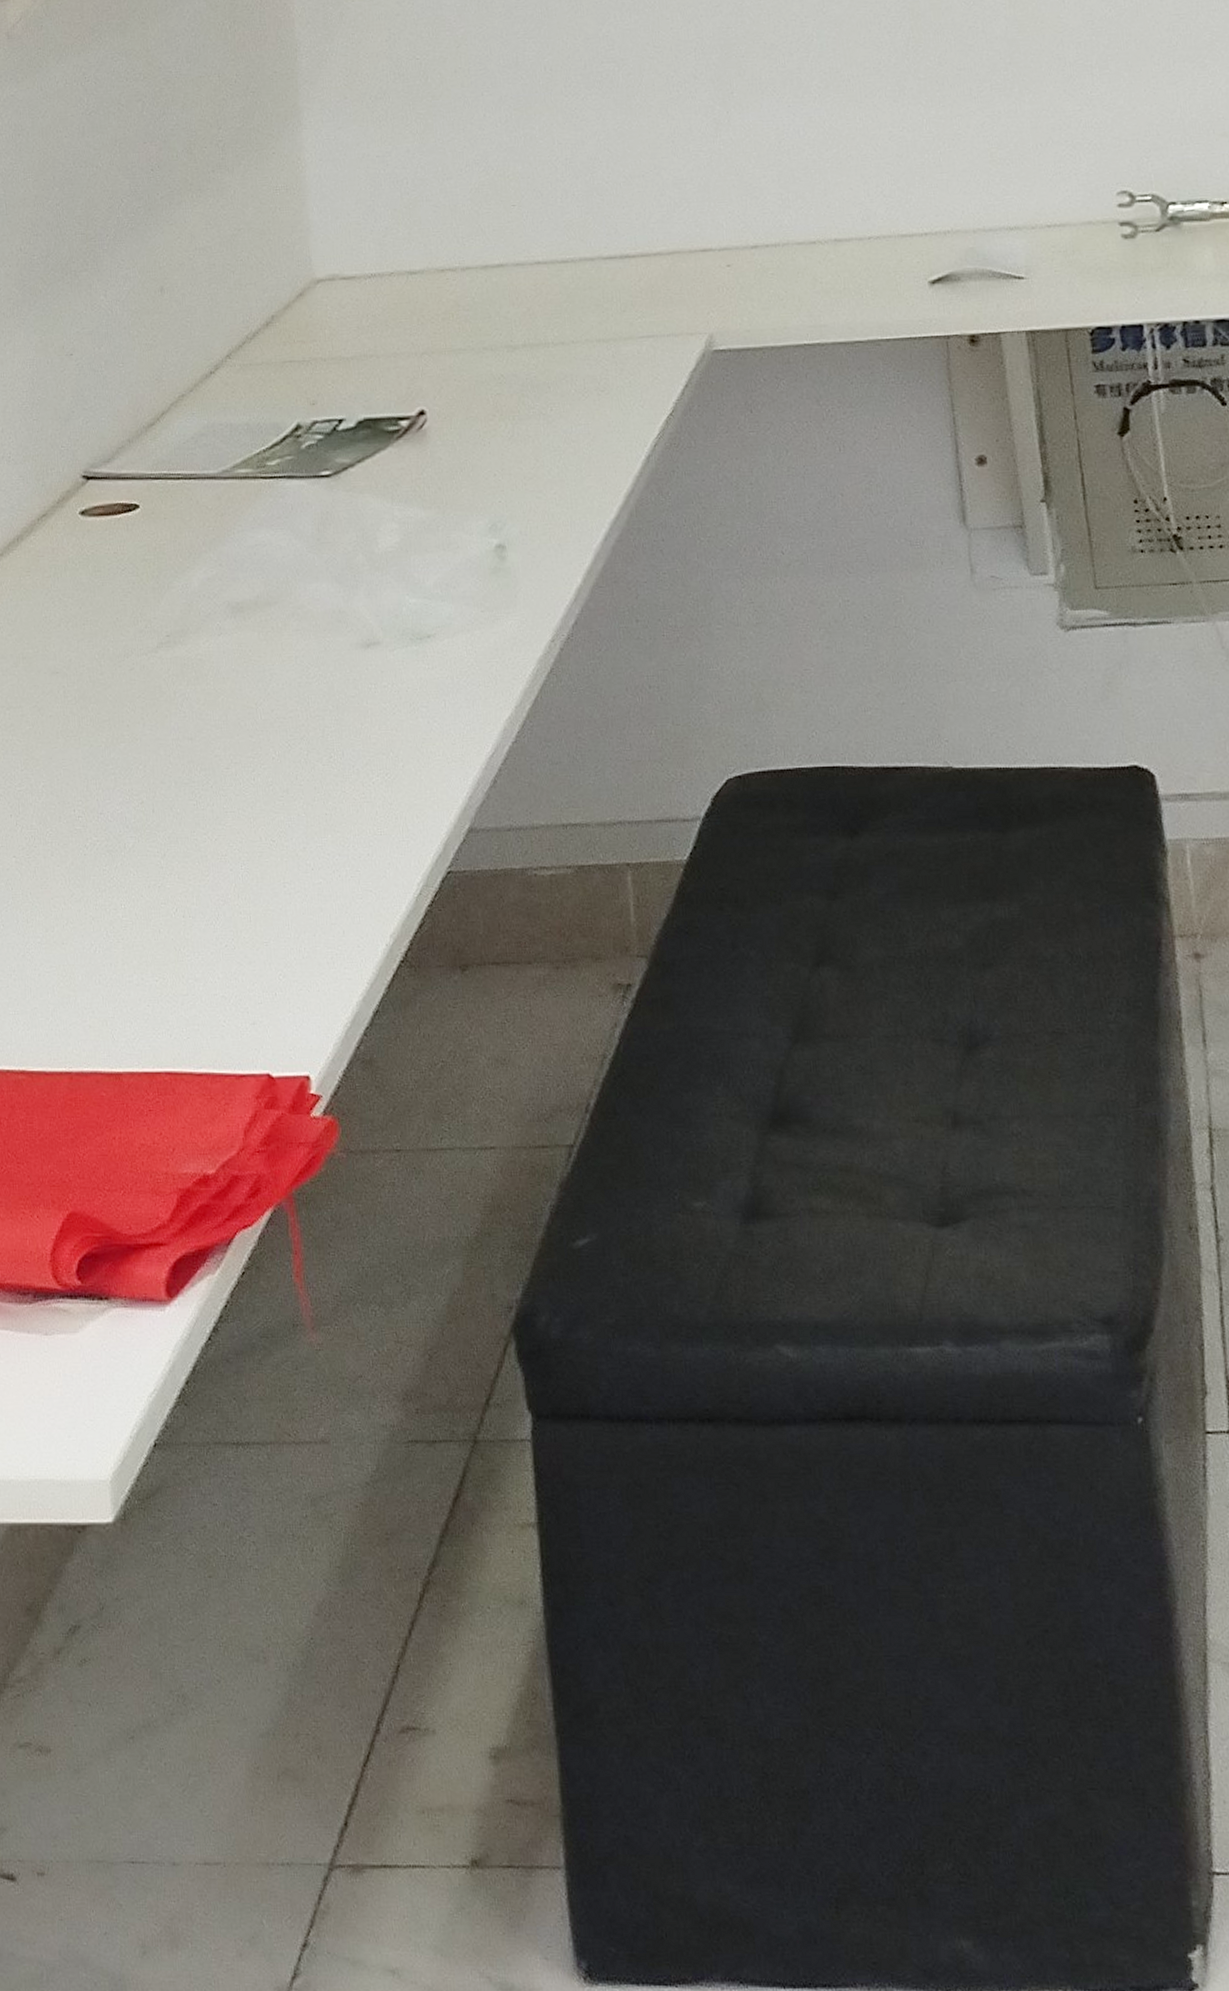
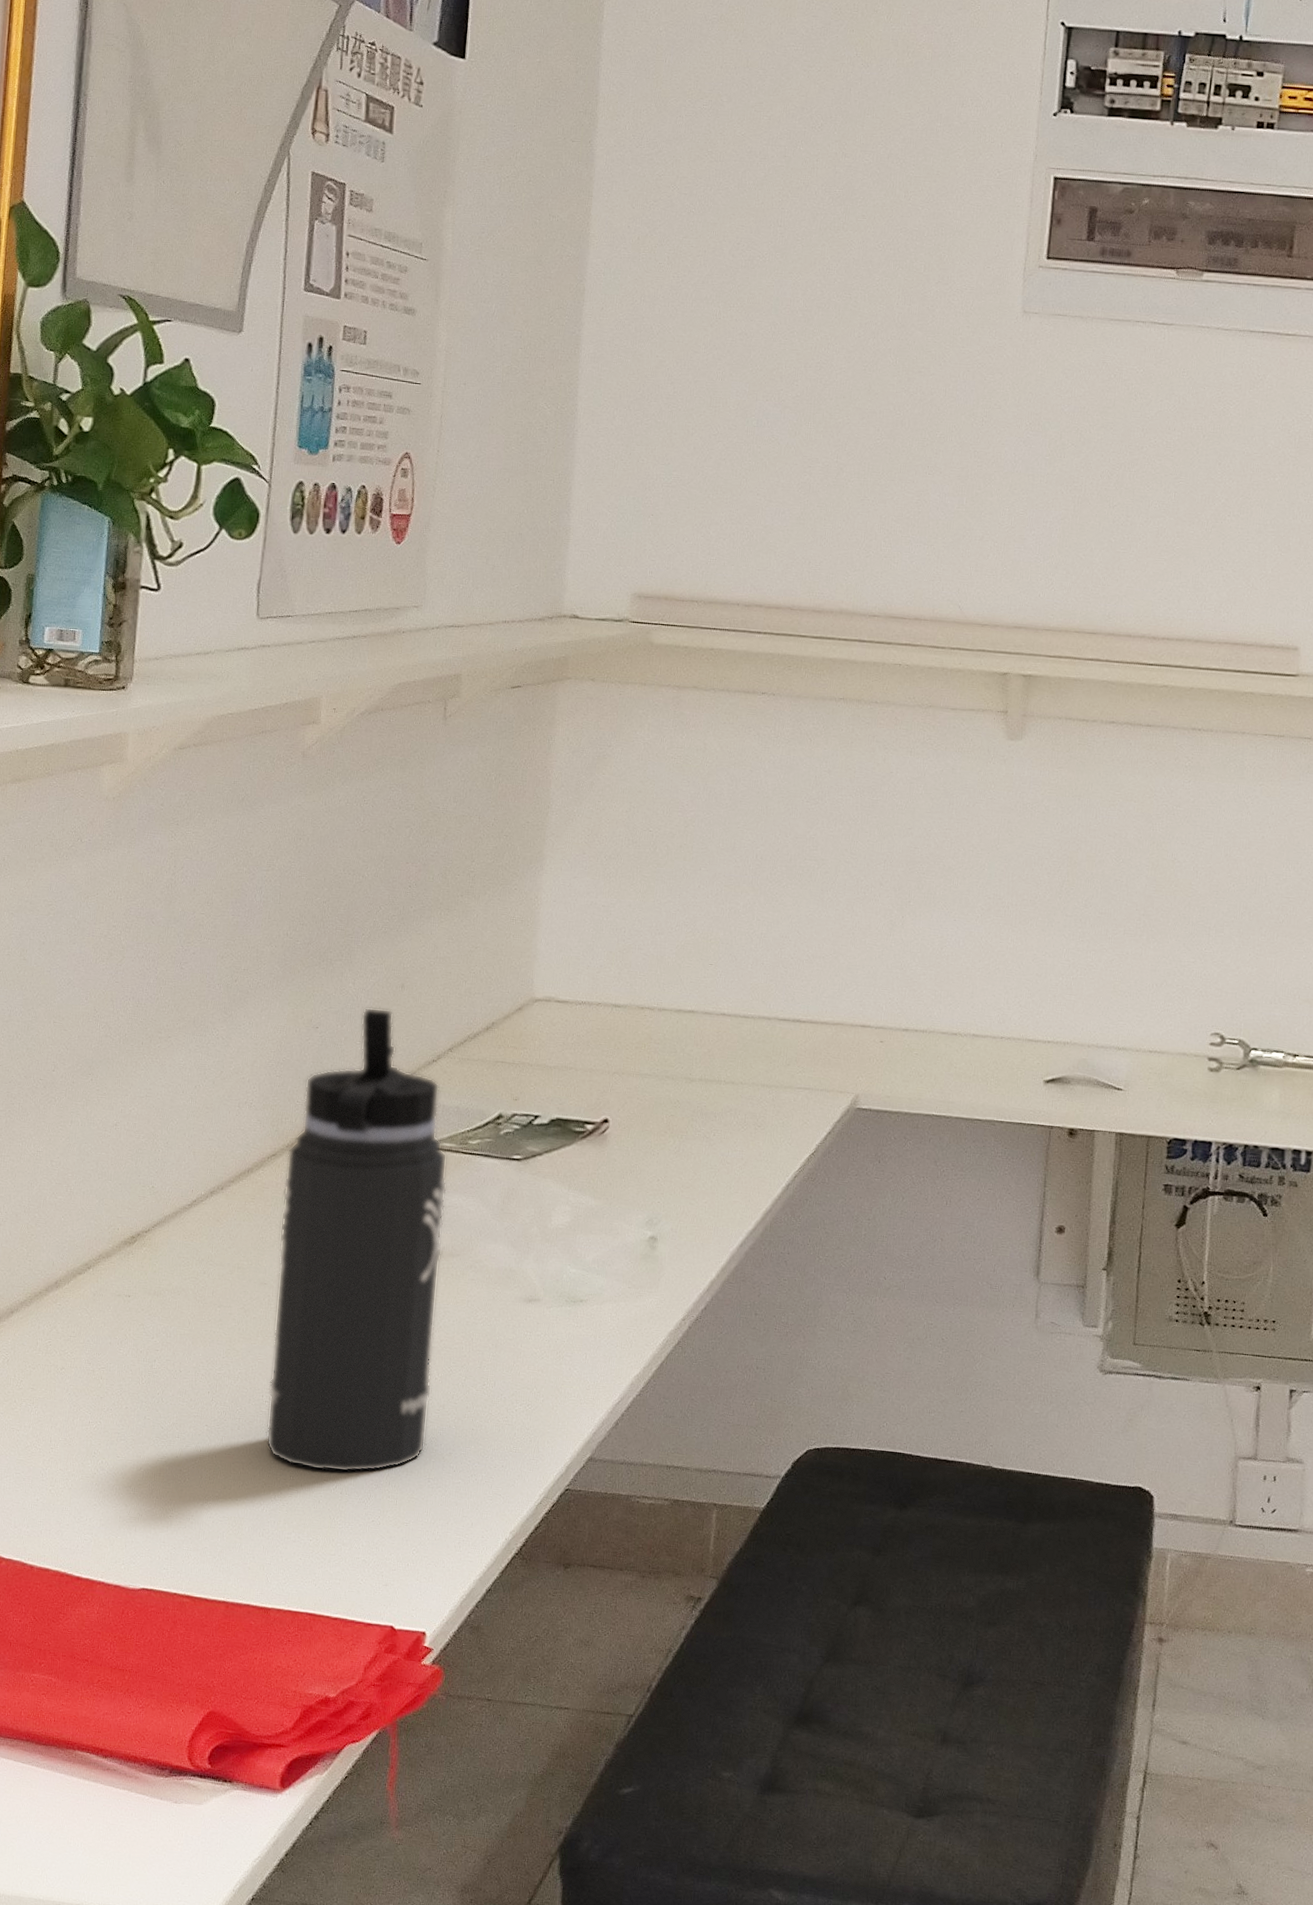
thermos bottle: none [60,319,274,893] -> present [266,1007,447,1473]

